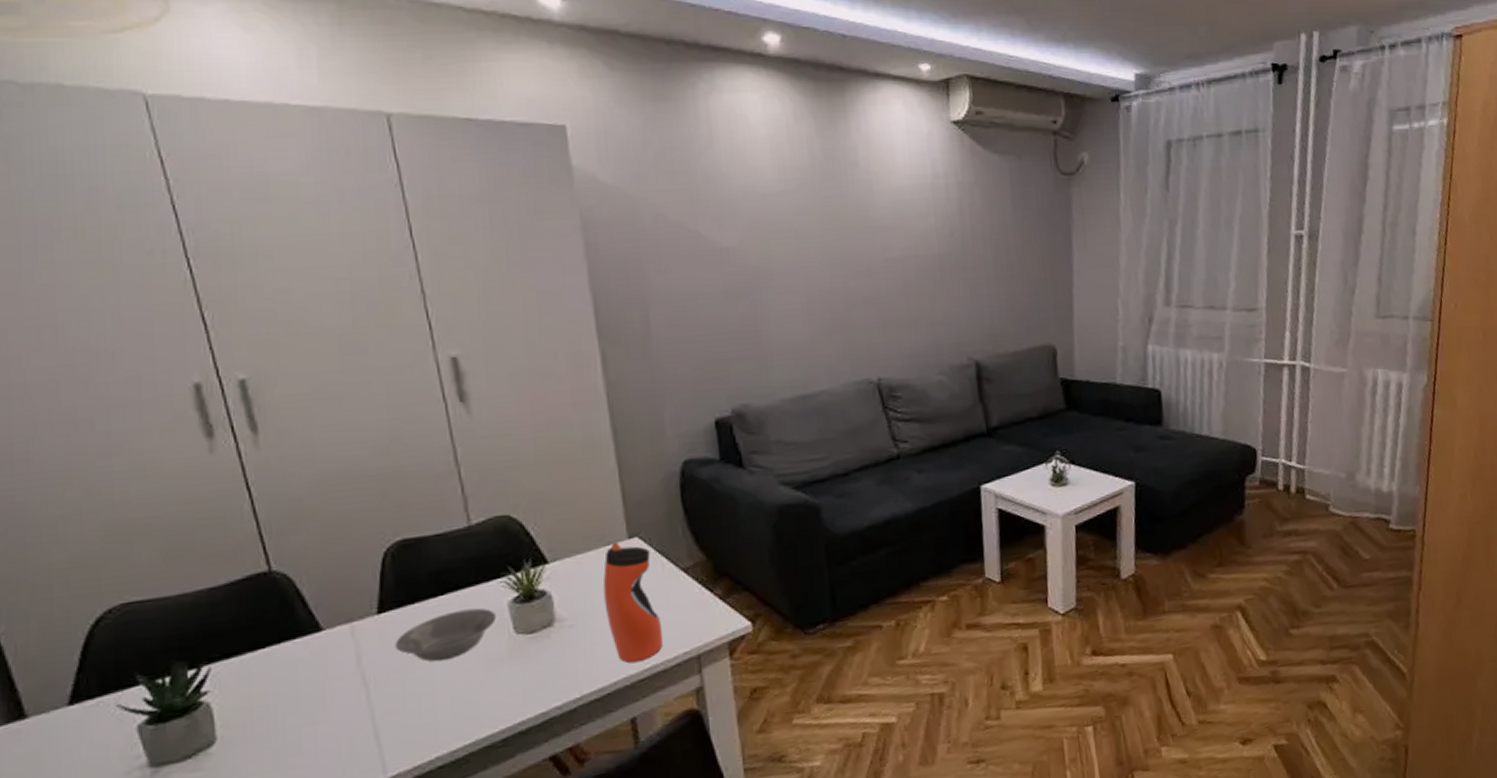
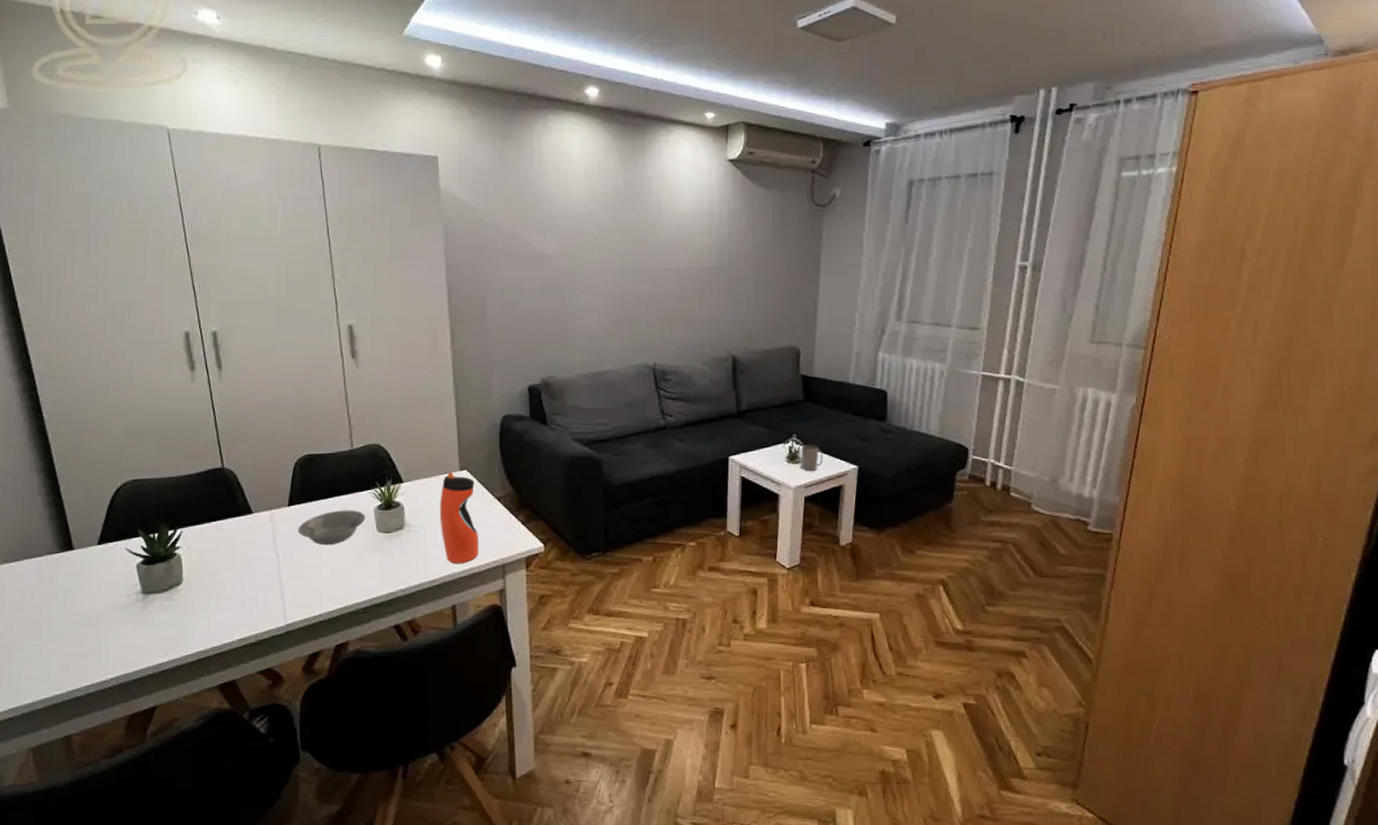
mug: none [1067,461,1094,494] -> present [800,444,824,471]

